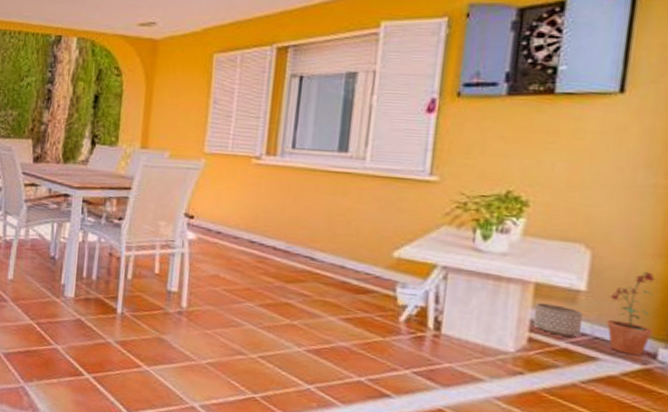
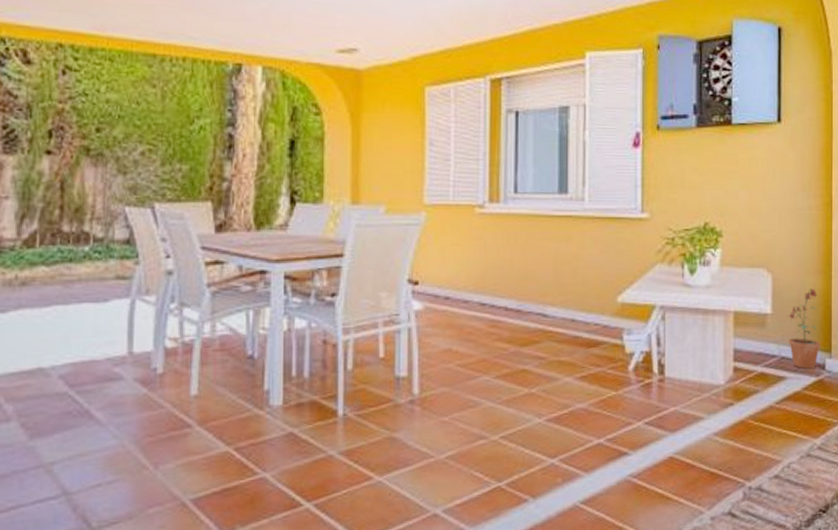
planter: present [533,303,583,337] -> none [736,331,771,361]

